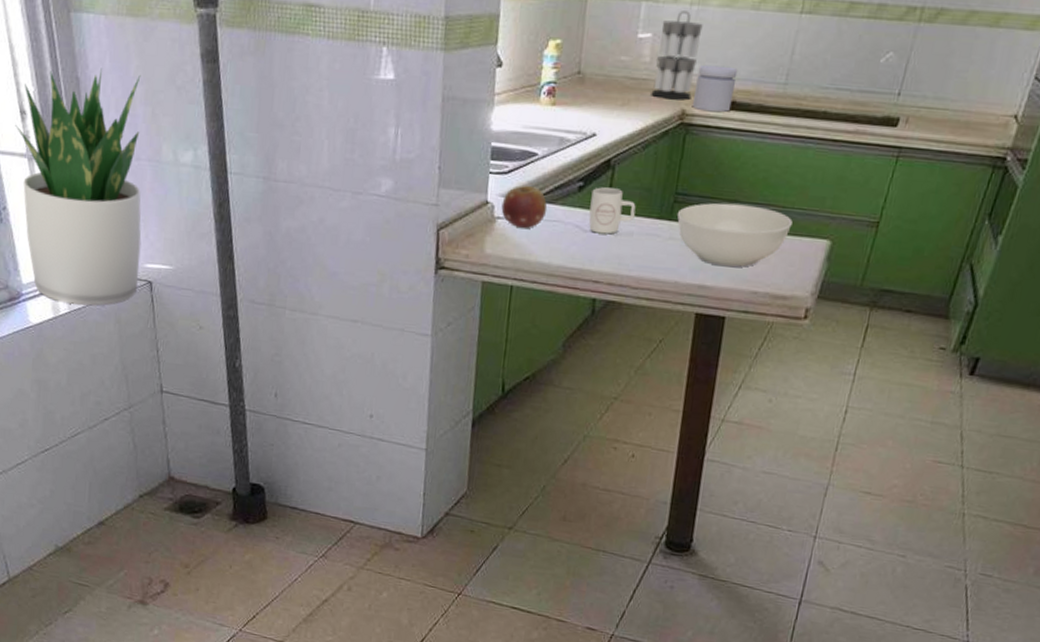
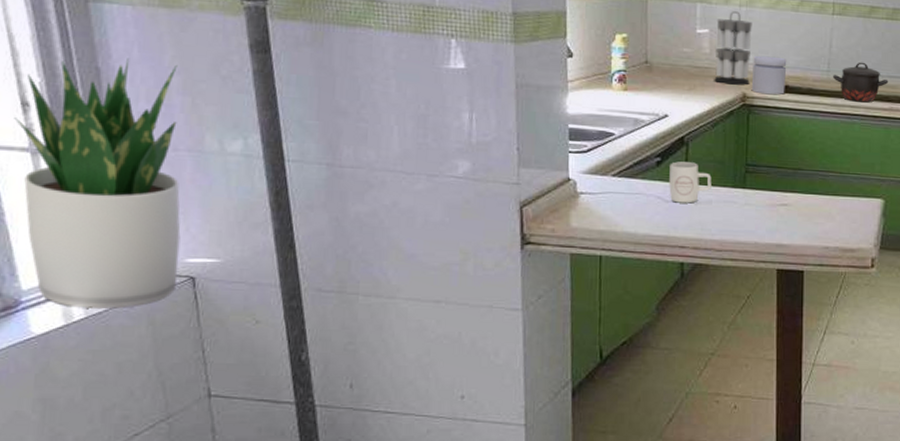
fruit: present [501,186,548,228] -> none [583,163,629,201]
bowl: present [676,202,793,268] -> none [749,171,850,227]
cooking pot: none [789,72,859,125] -> present [832,62,889,104]

